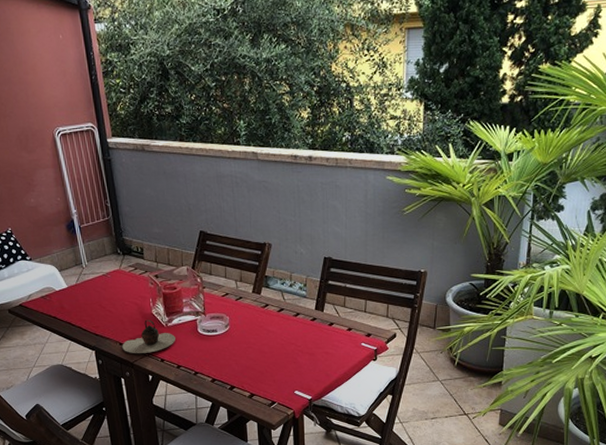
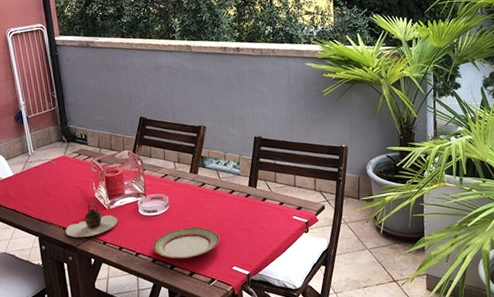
plate: none [211,349,282,380] -> present [152,227,220,259]

